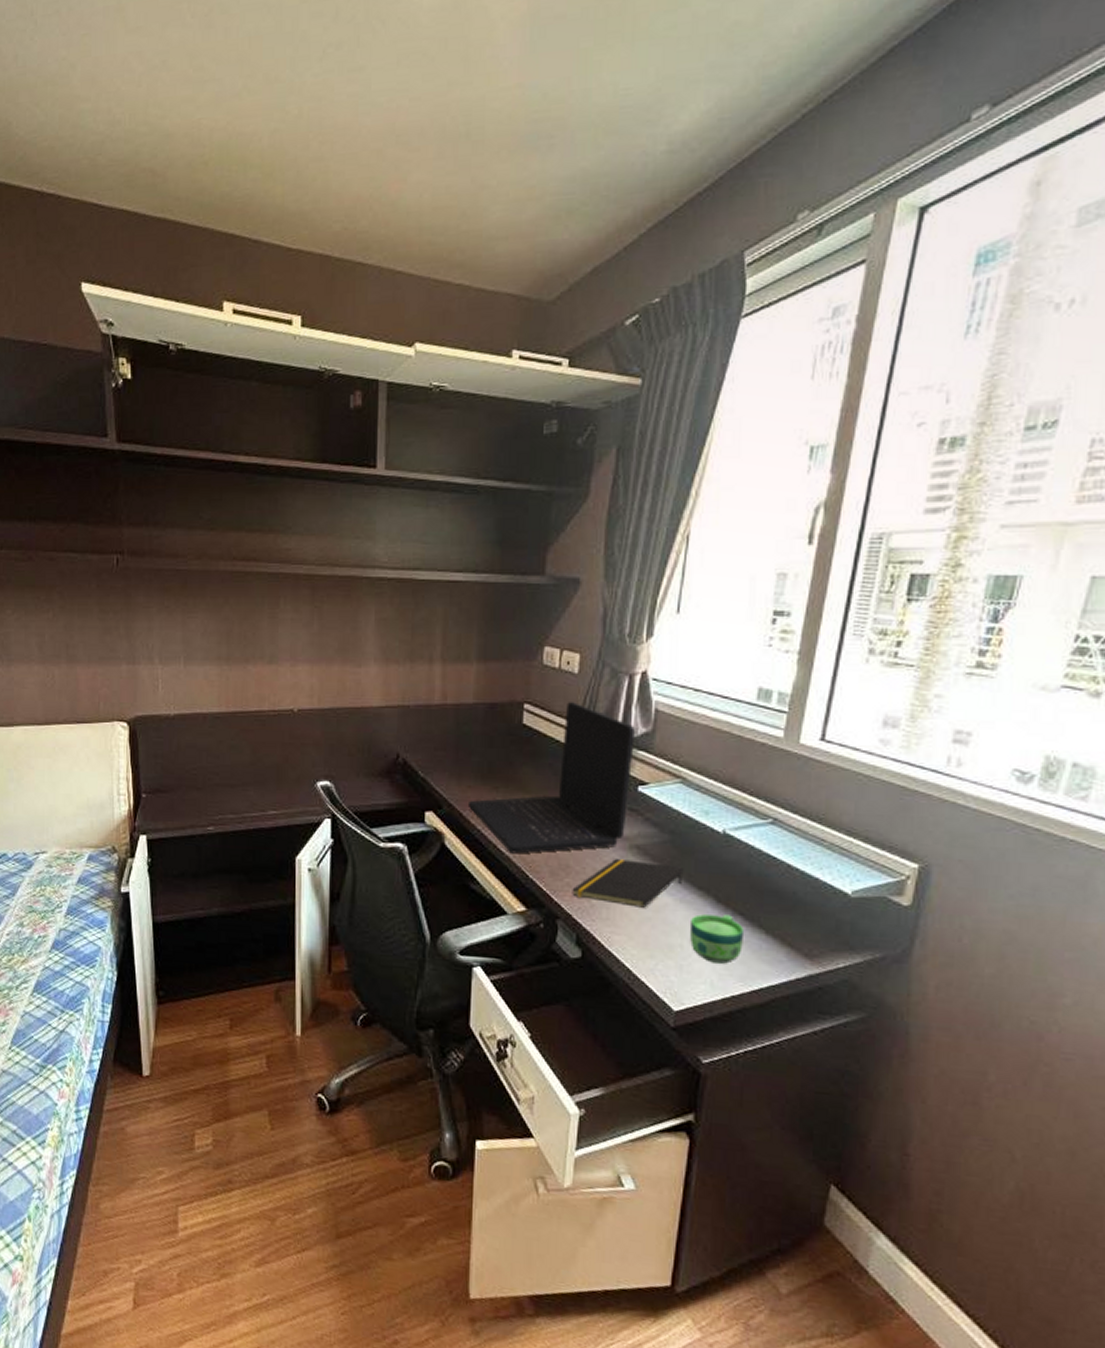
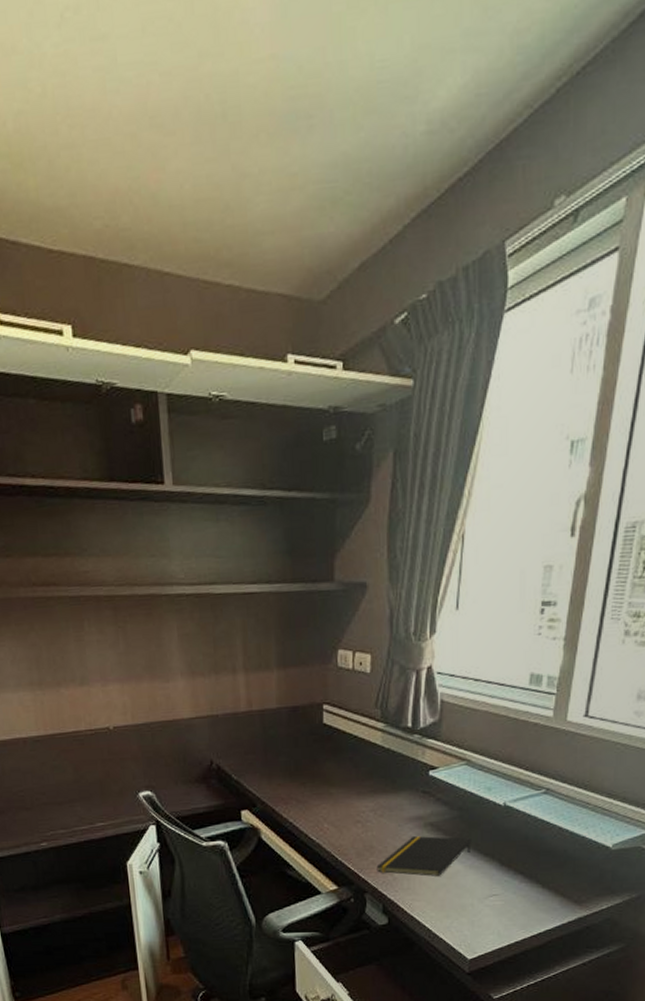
laptop: present [469,702,635,854] -> none [280,700,424,841]
cup: present [689,914,743,964] -> none [478,874,523,916]

